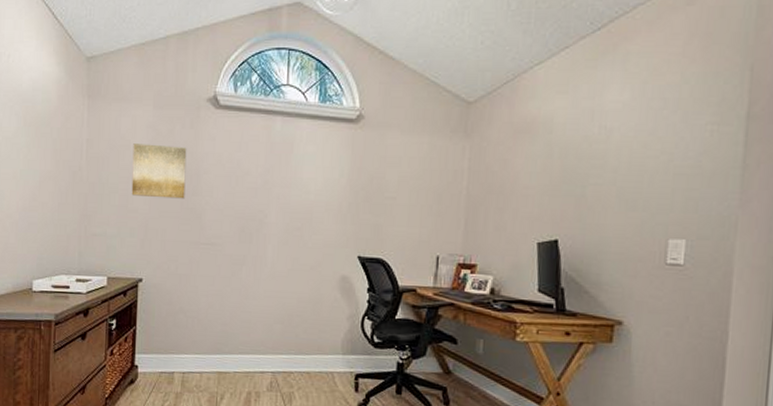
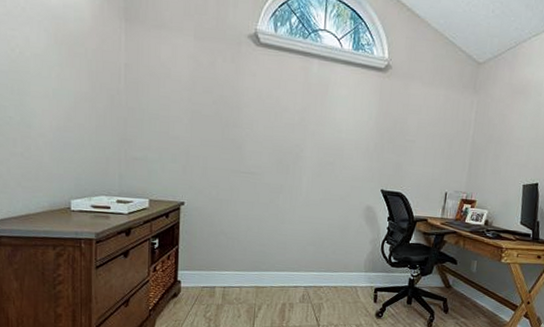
wall art: present [131,144,187,199] -> none [172,72,228,130]

